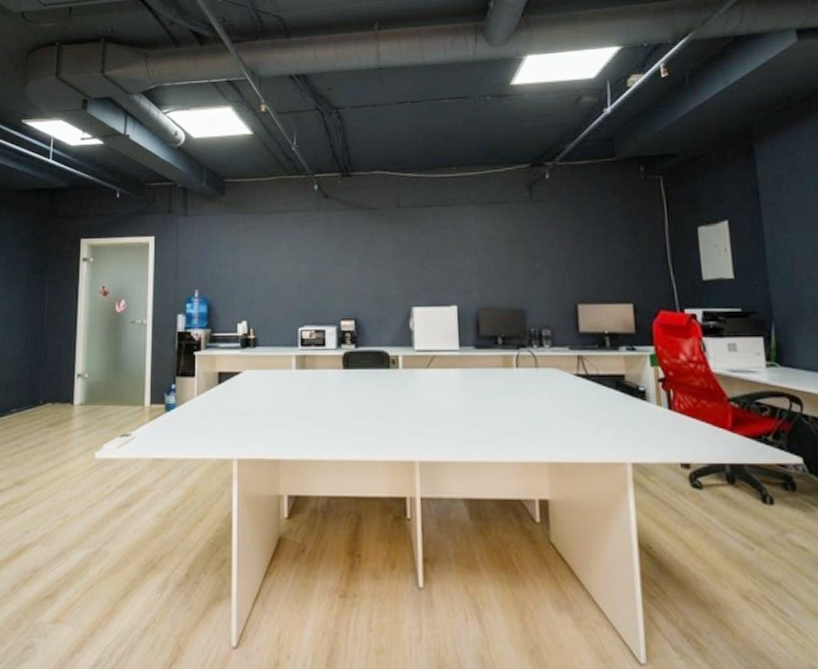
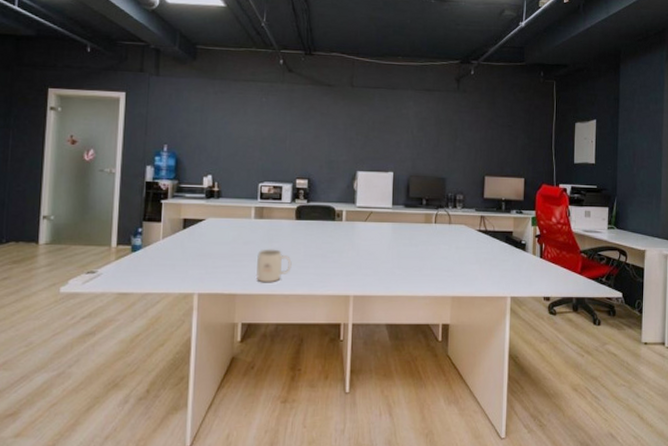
mug: none [300,405,342,446] -> present [255,249,292,283]

